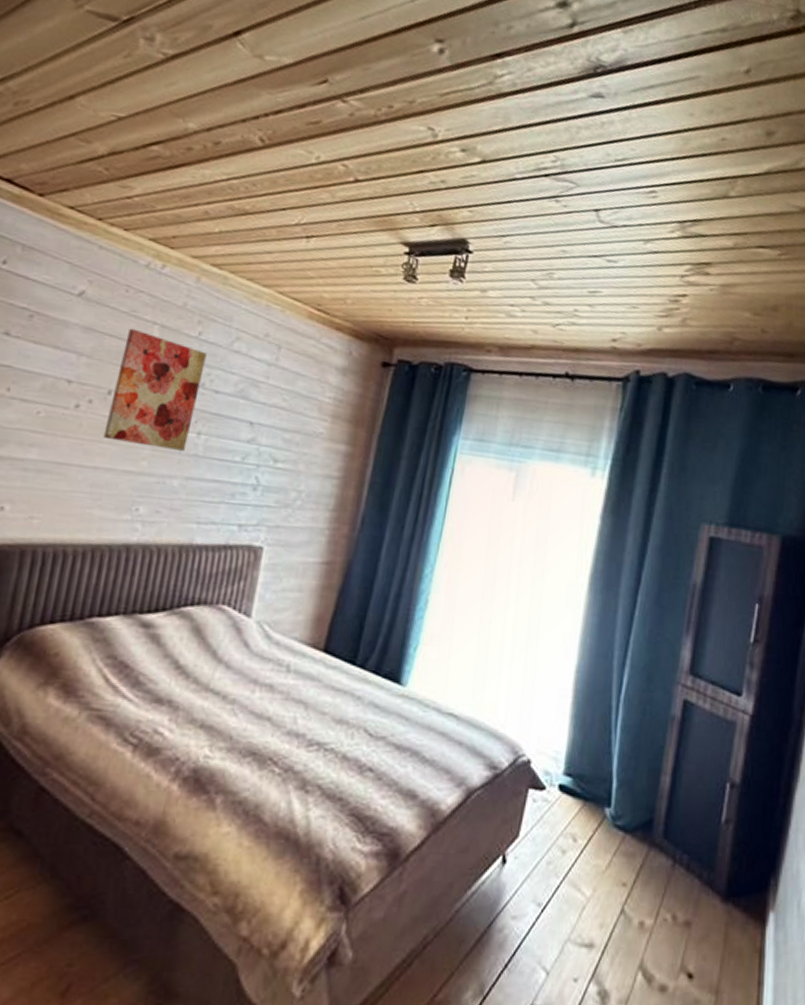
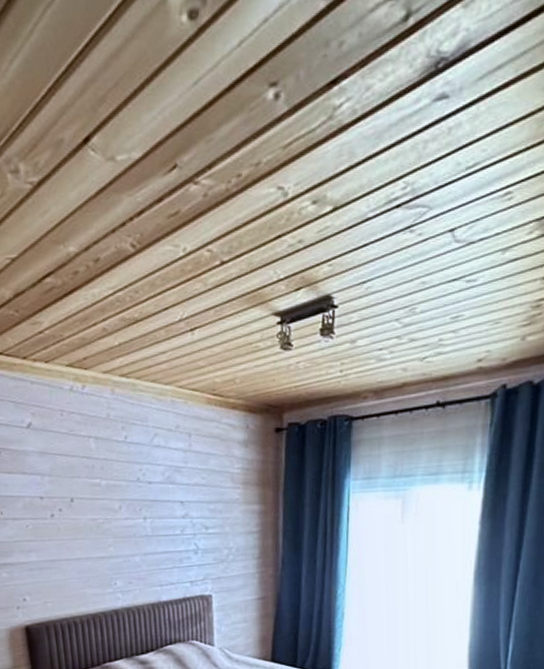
wall art: present [103,328,207,451] -> none [72,445,138,537]

